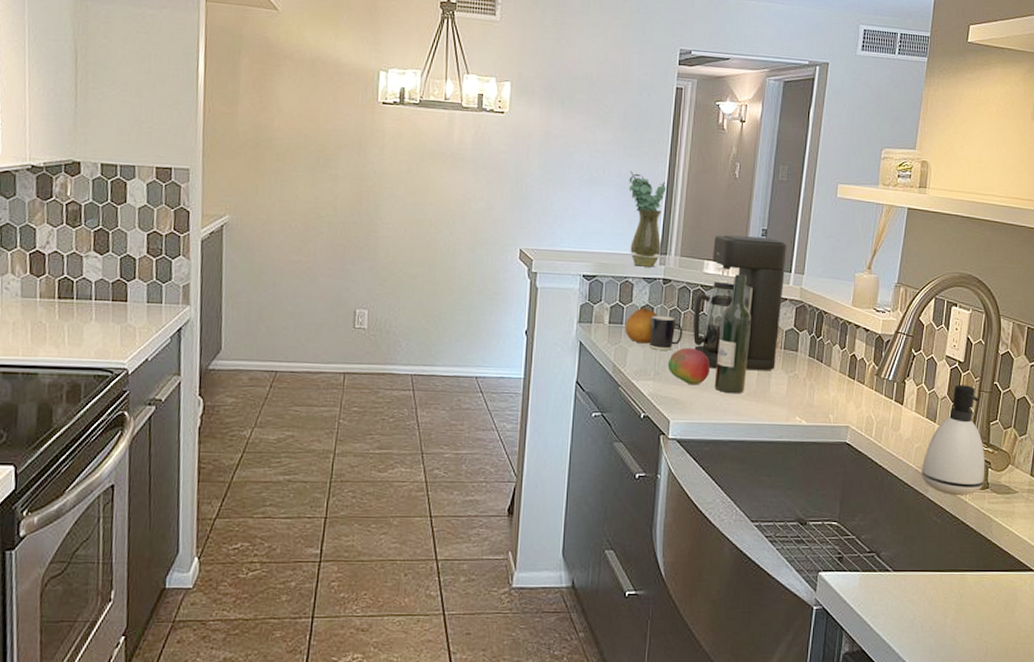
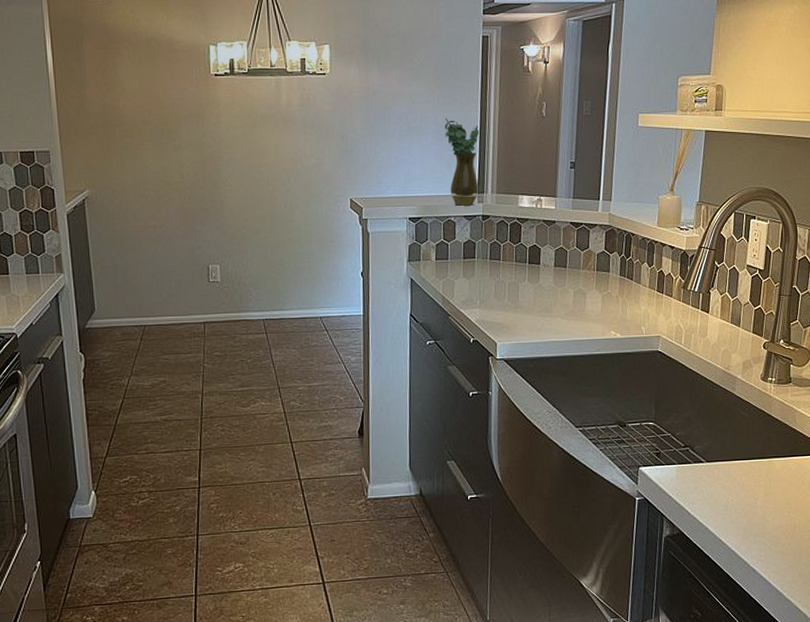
fruit: present [625,307,658,344] -> none [450,242,480,276]
mug: present [649,314,683,350] -> none [473,248,504,280]
fruit: present [667,347,711,386] -> none [491,276,531,310]
coffee maker: present [693,235,787,371] -> none [512,170,594,293]
wine bottle: present [714,274,752,393] -> none [535,205,566,314]
soap dispenser: present [921,384,985,496] -> none [728,290,788,392]

